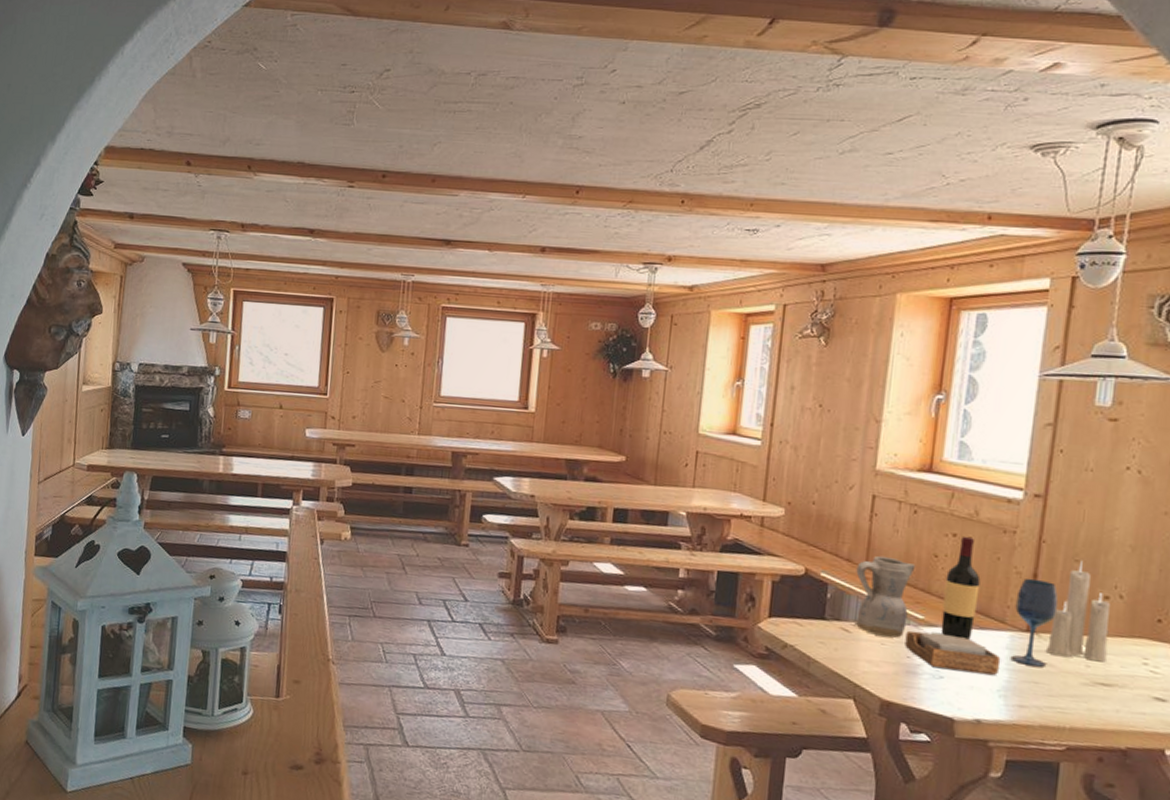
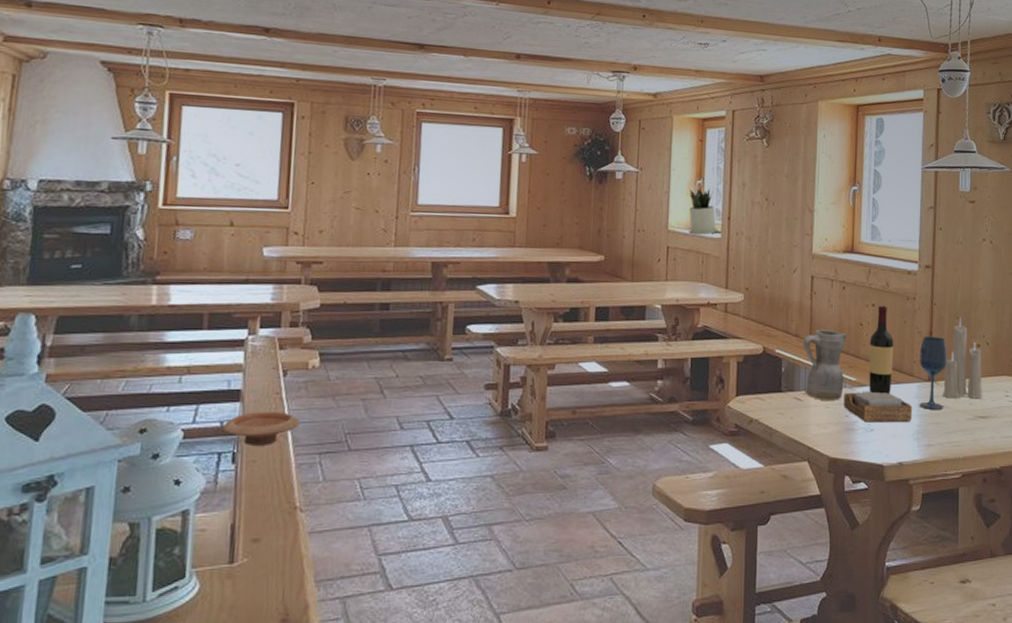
wooden bowl: none [272,572,334,603] -> present [223,412,301,445]
planter: none [721,389,758,442] -> present [688,187,718,235]

